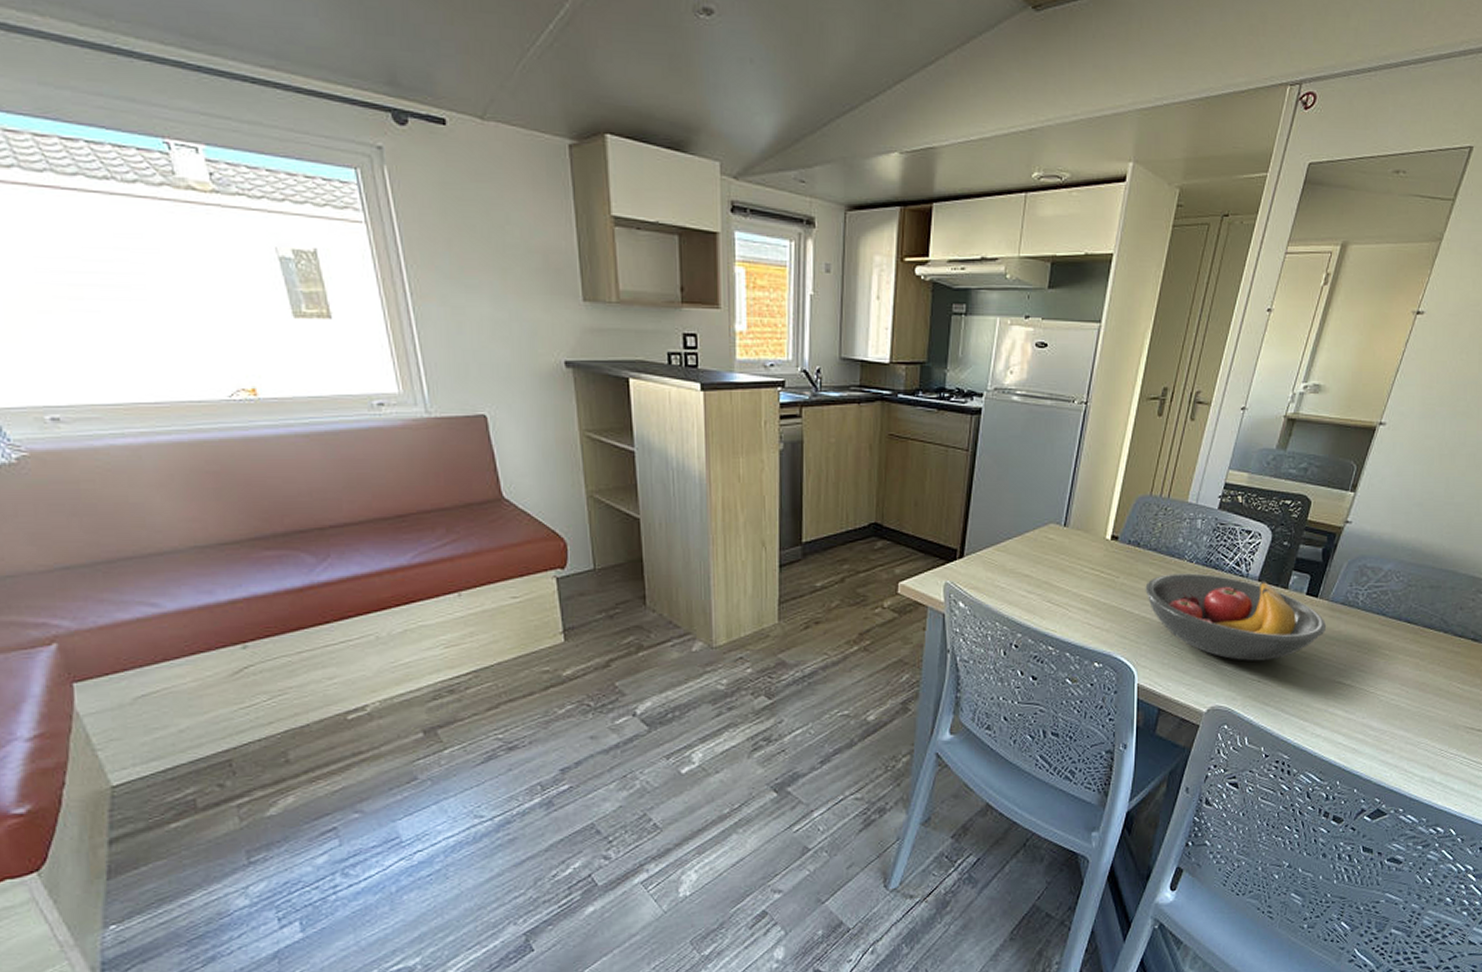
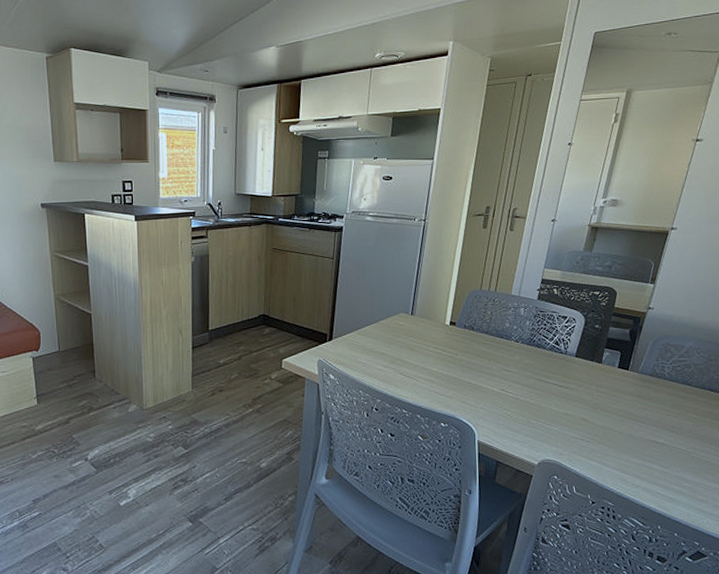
fruit bowl: present [1145,573,1327,661] -> none [480,351,639,423]

